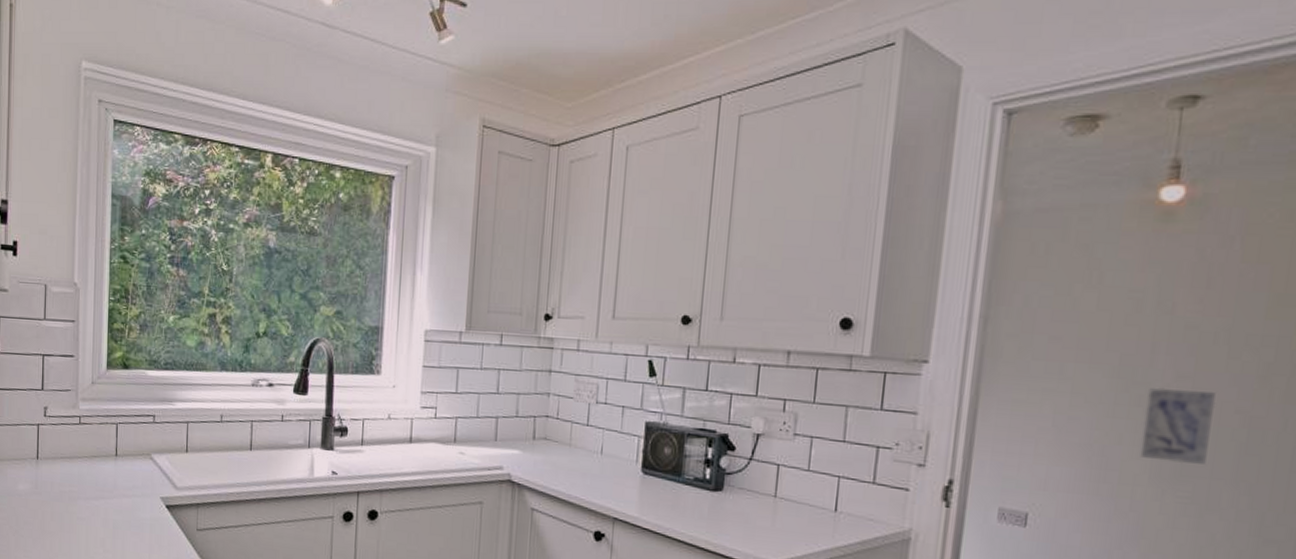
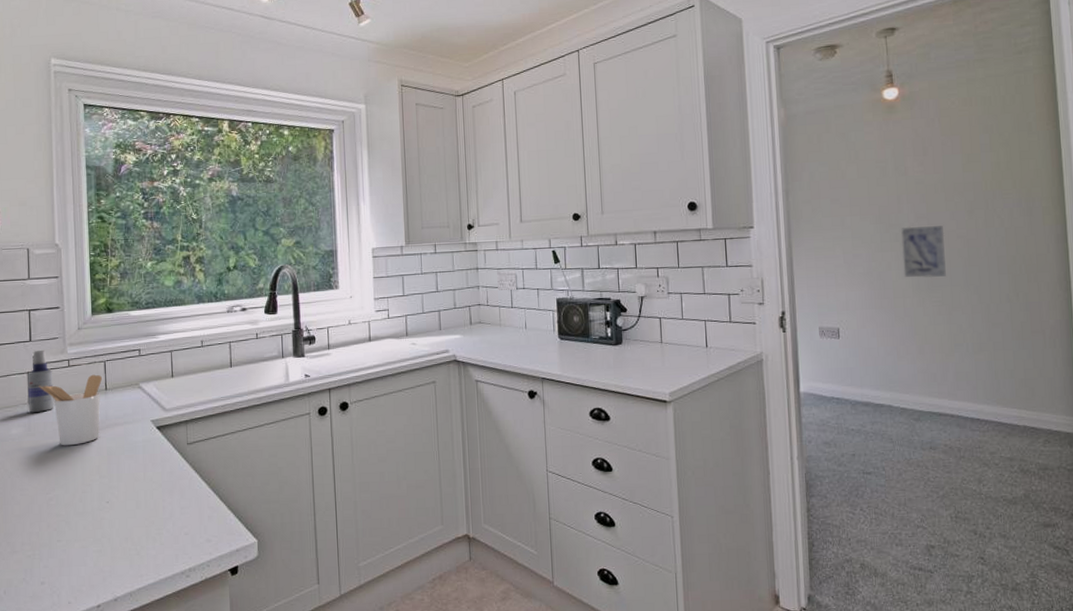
spray bottle: none [37,401,63,470] -> present [28,350,54,412]
utensil holder: none [47,436,113,512] -> present [38,374,102,446]

